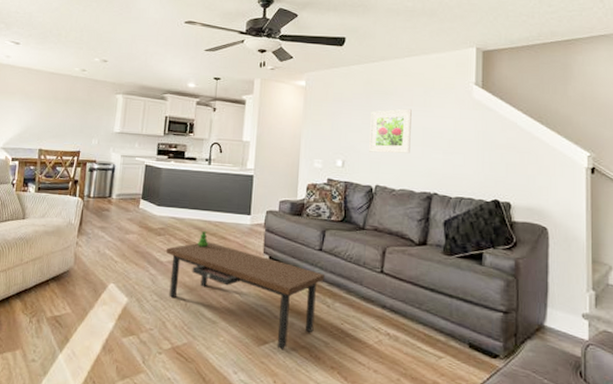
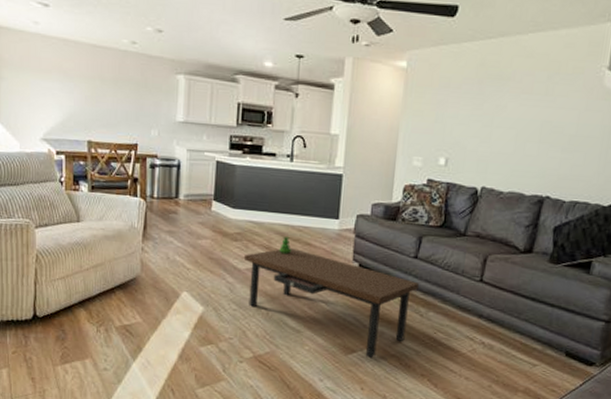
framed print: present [369,109,412,154] -> none [477,97,531,151]

